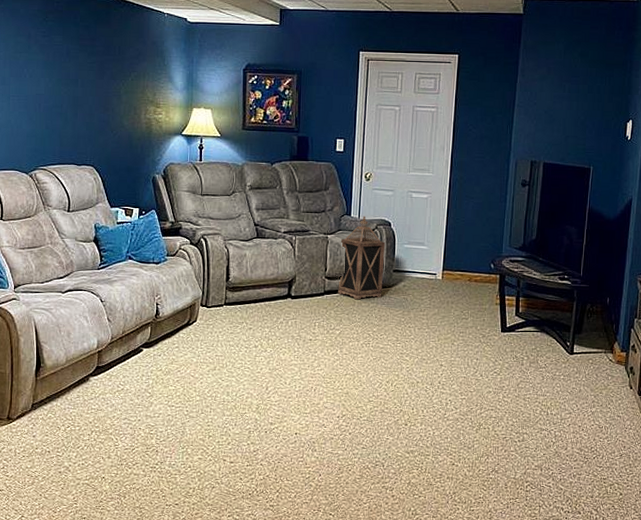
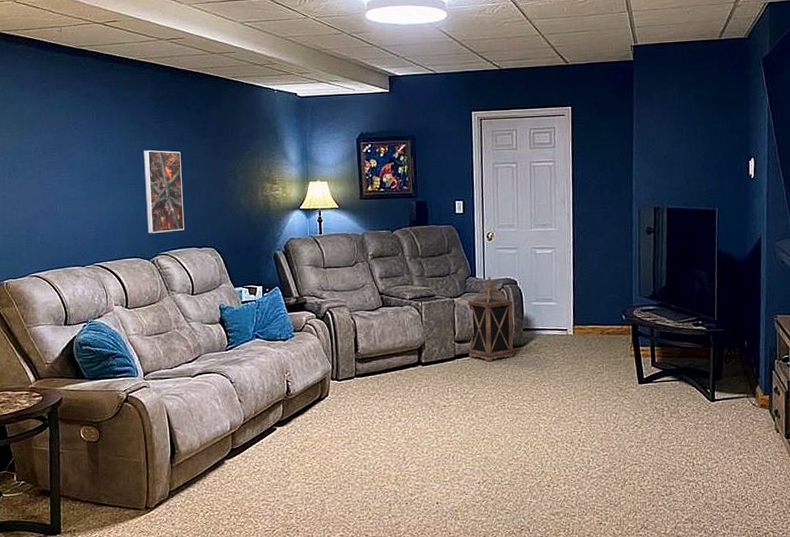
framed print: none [27,63,66,147] -> present [144,150,184,233]

